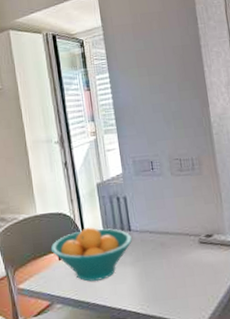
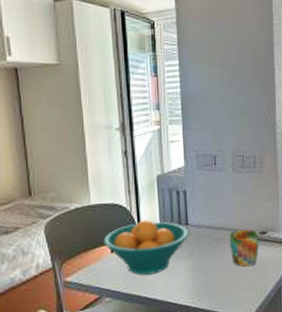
mug: none [173,233,206,272] -> present [229,229,259,267]

